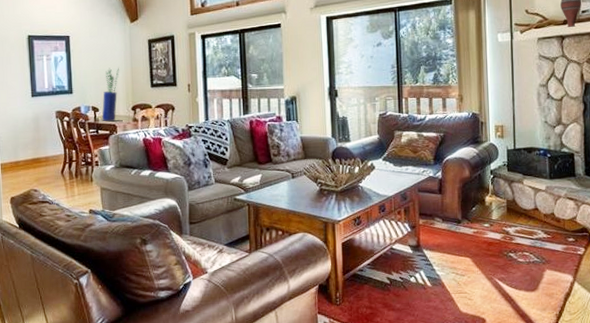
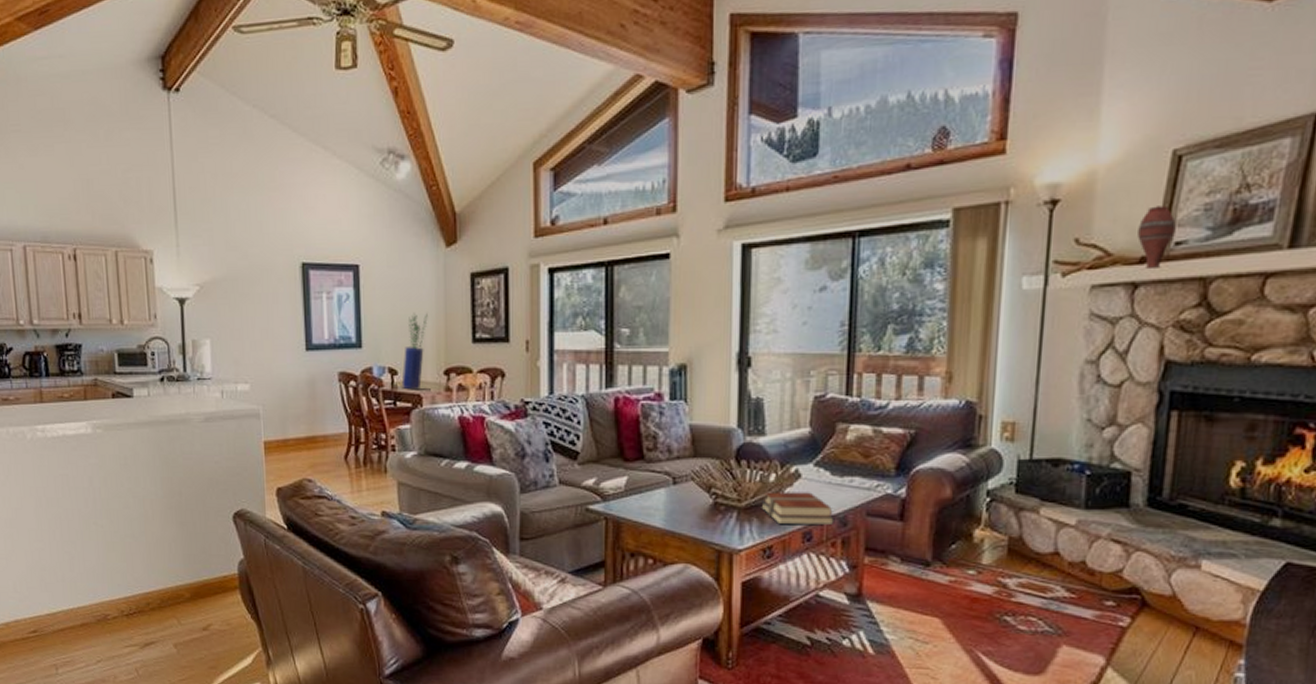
books: none [350,178,399,202] -> present [761,492,835,526]

